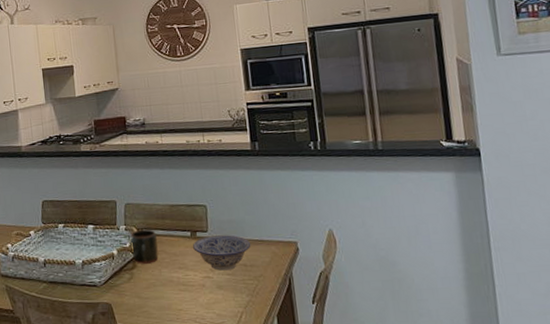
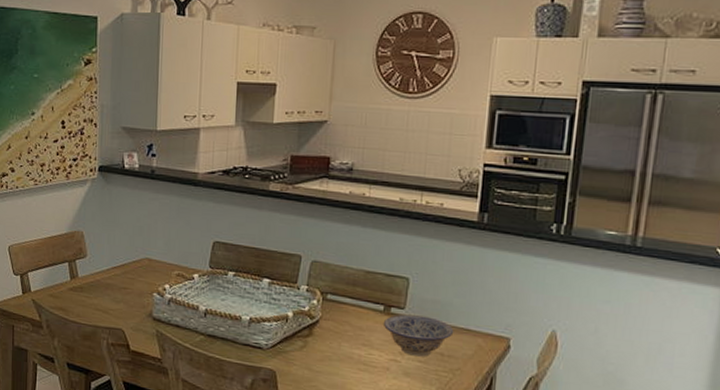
mug: present [130,229,159,264] -> none [310,293,343,334]

